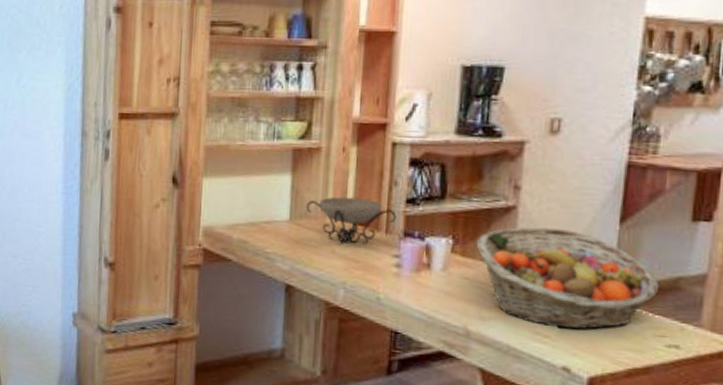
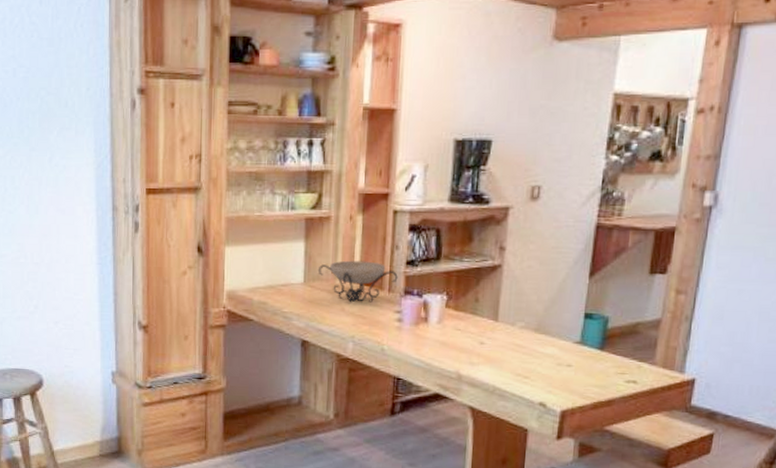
fruit basket: present [476,227,660,330] -> none [467,283,621,371]

